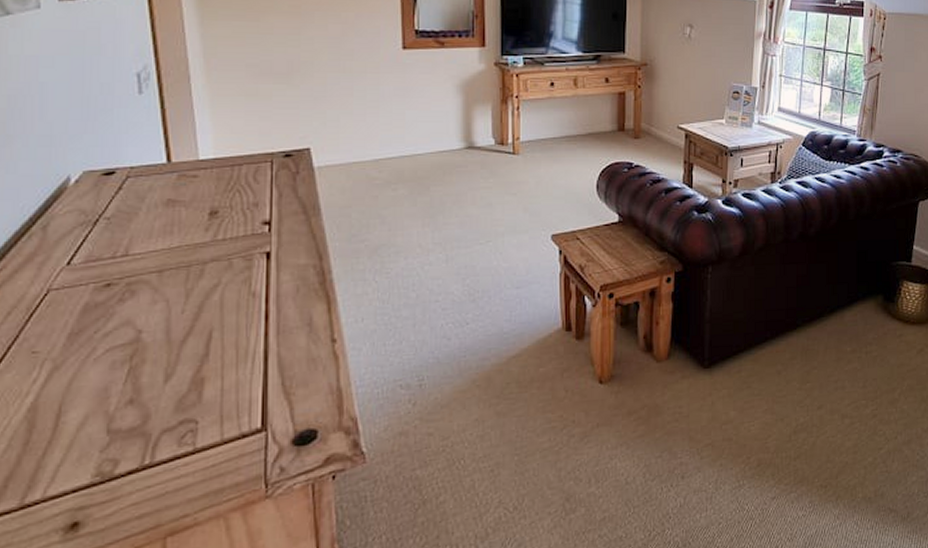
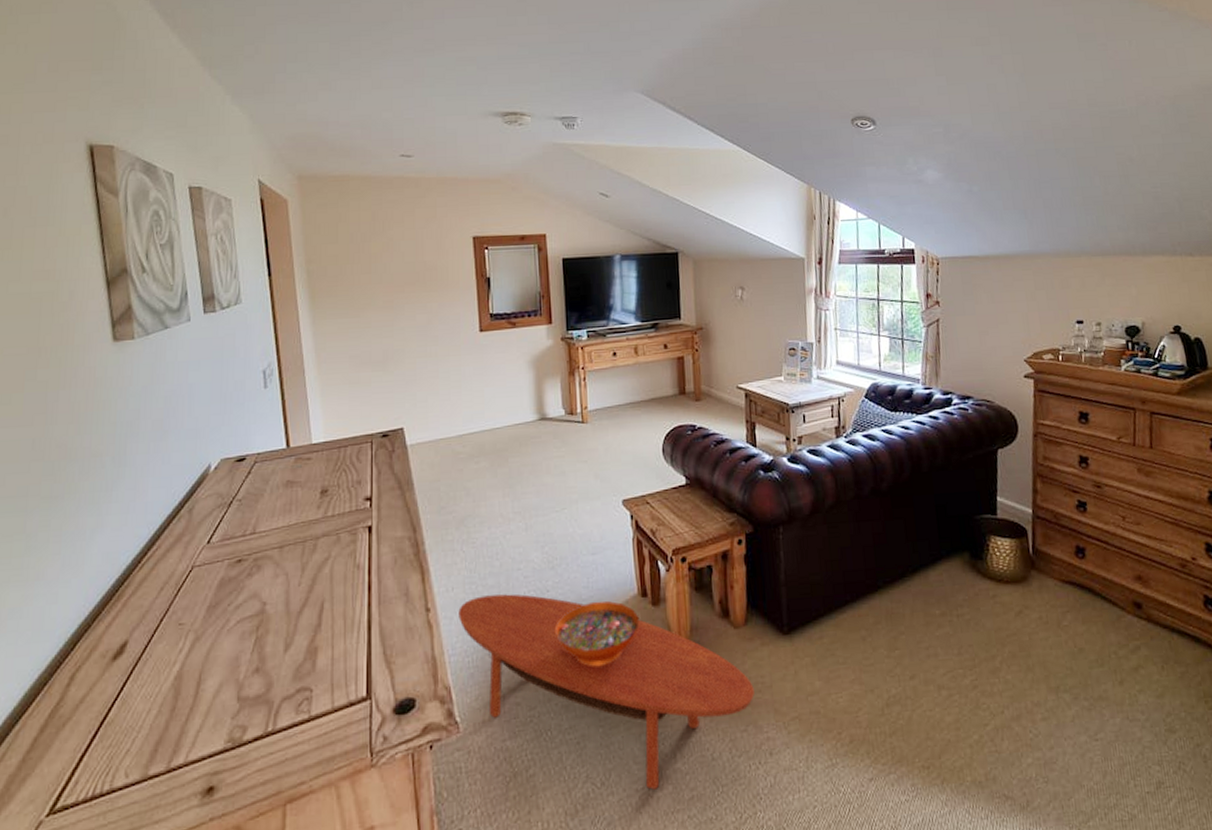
coffee table: none [368,326,671,512] -> present [458,594,754,790]
decorative bowl: none [472,334,562,398] -> present [554,601,640,667]

